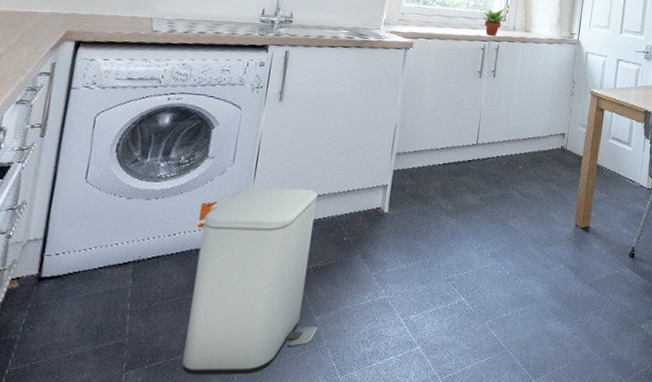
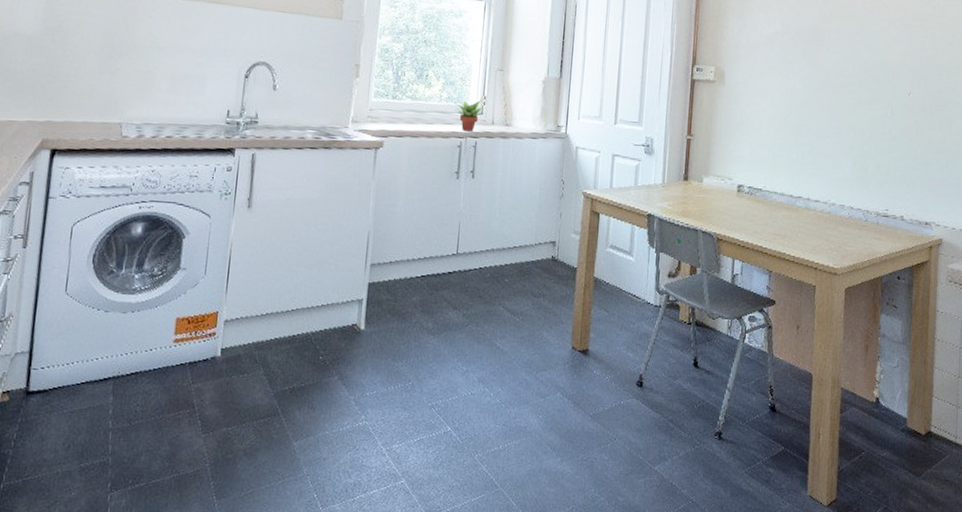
pedal bin: present [182,186,318,374] -> none [164,300,297,501]

